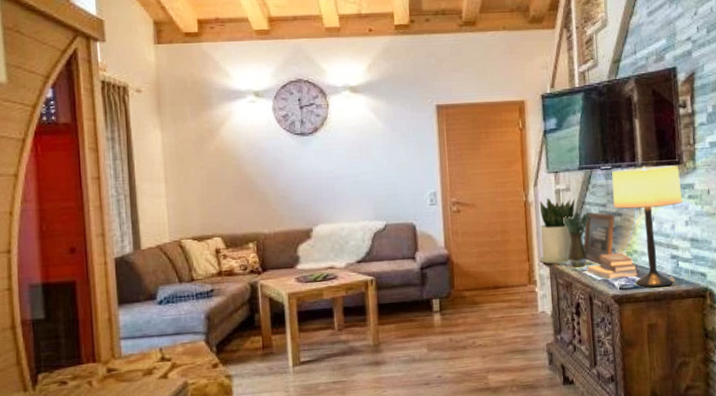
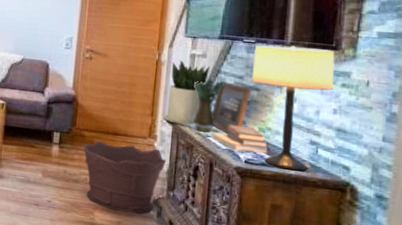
clay pot: none [466,294,550,369] -> present [83,141,167,214]

